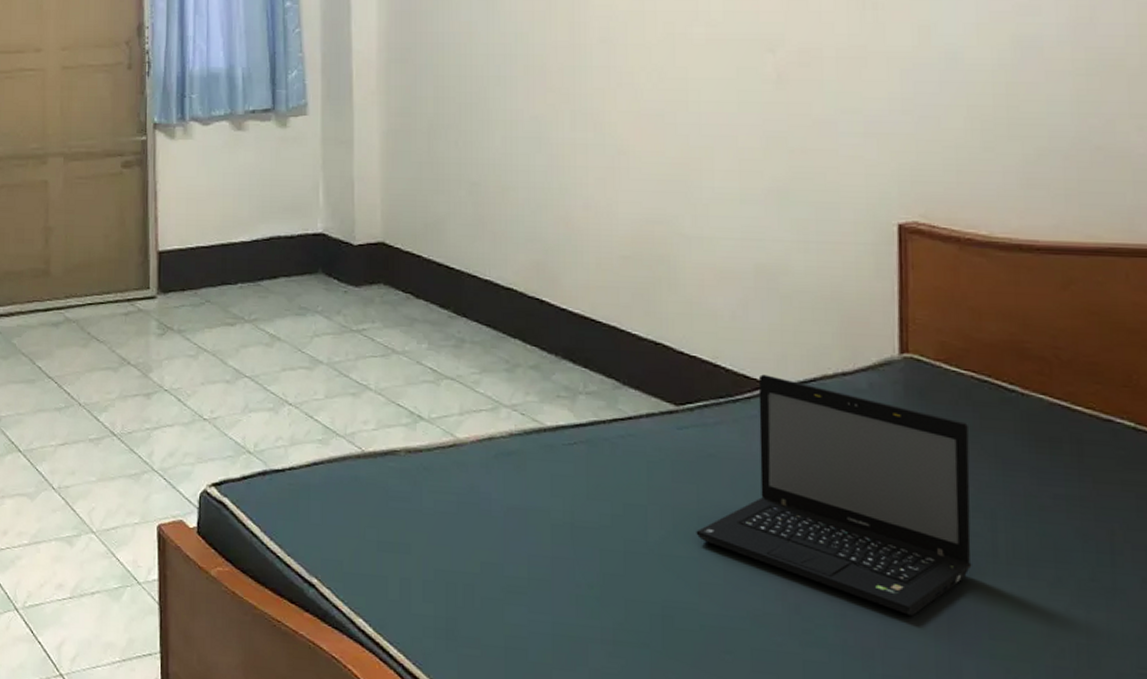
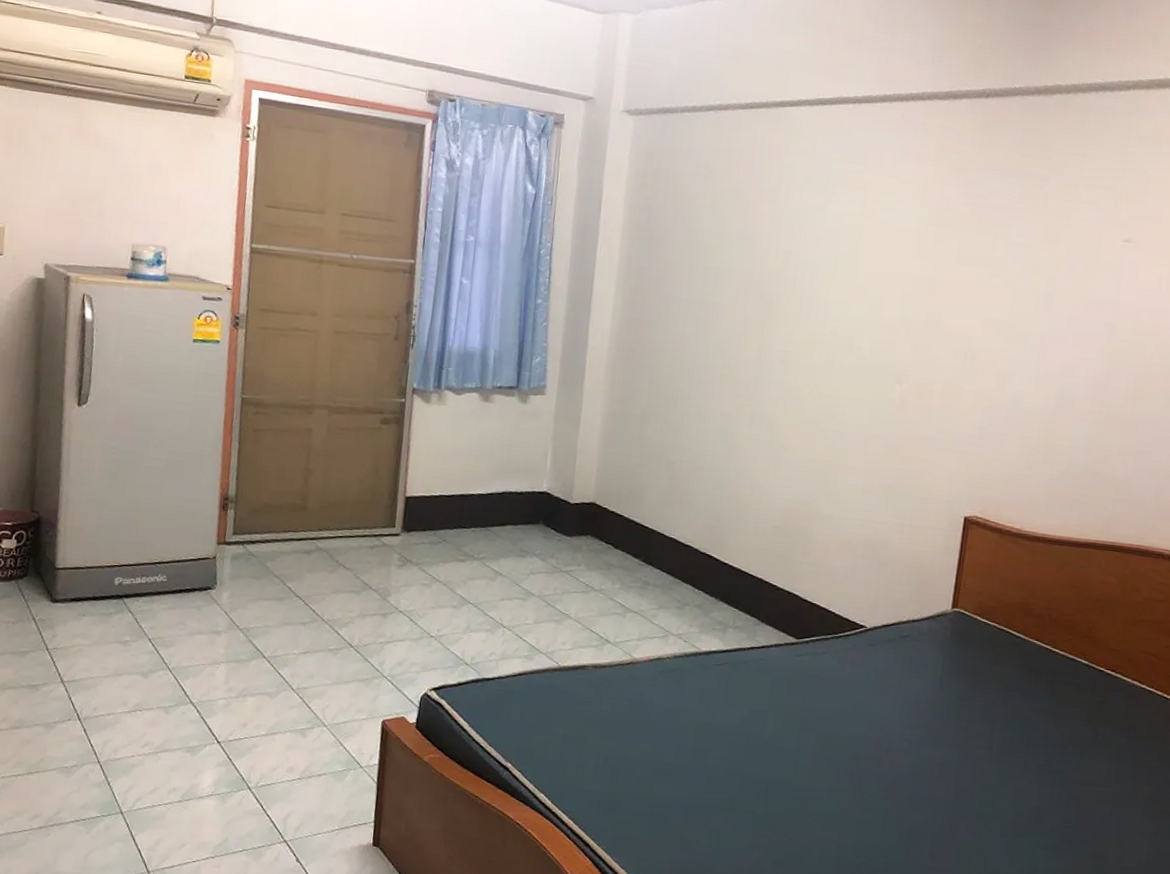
laptop: present [696,374,972,616] -> none [798,619,987,789]

